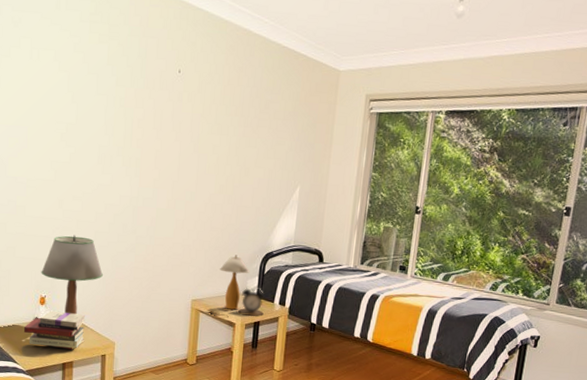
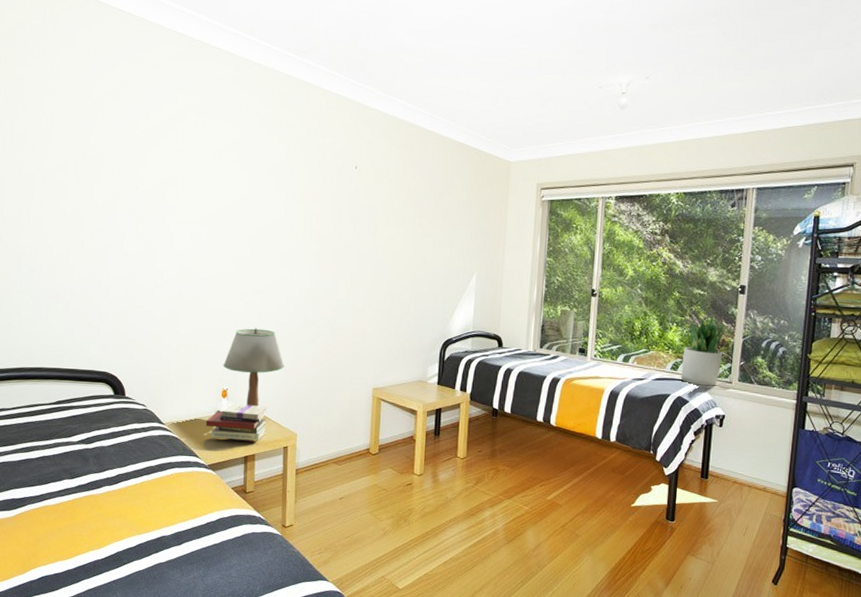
table lamp: present [220,255,250,310] -> none [400,342,430,397]
alarm clock: present [238,286,264,317] -> none [420,373,445,404]
planter: none [499,238,547,307] -> present [680,317,725,386]

